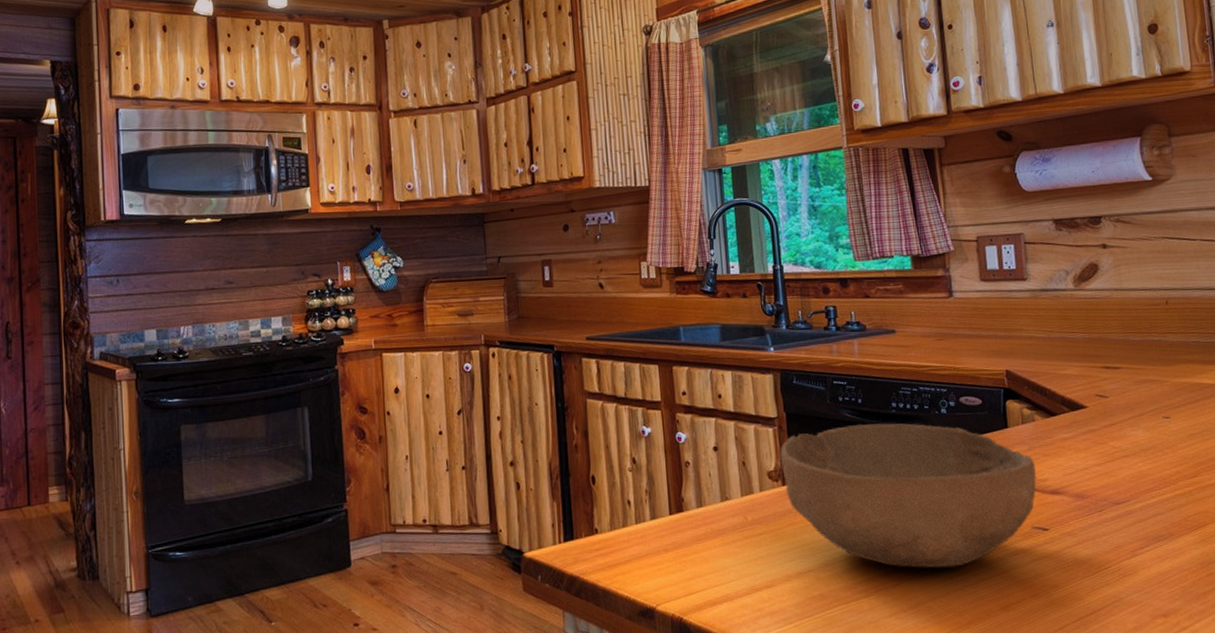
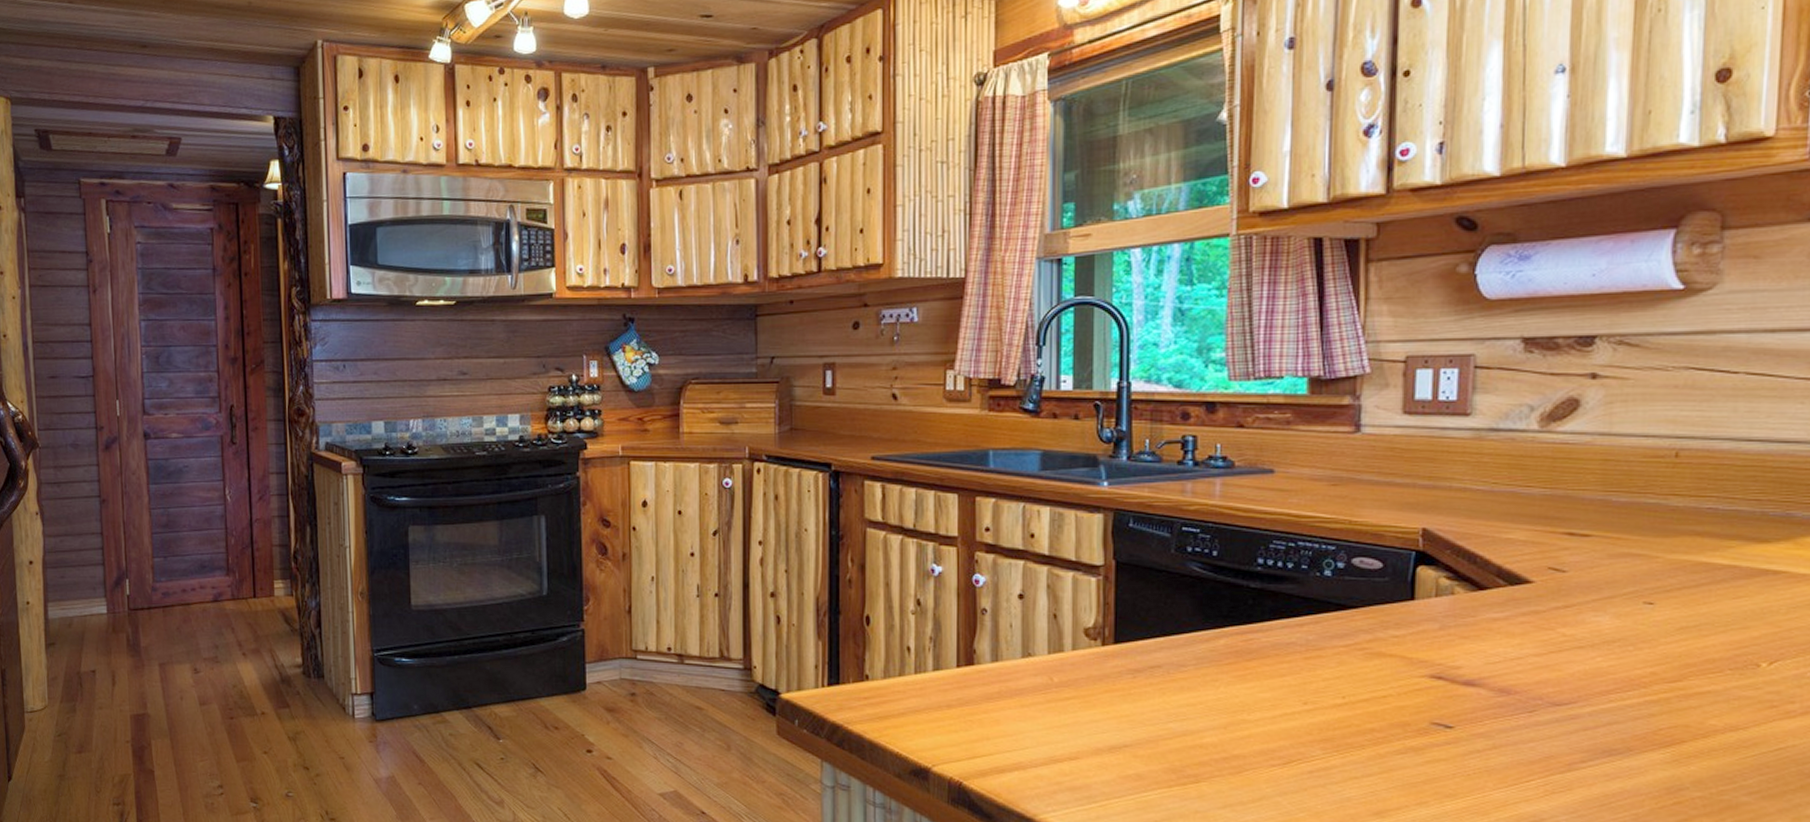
bowl: present [780,423,1037,568] -> none [1102,580,1446,760]

